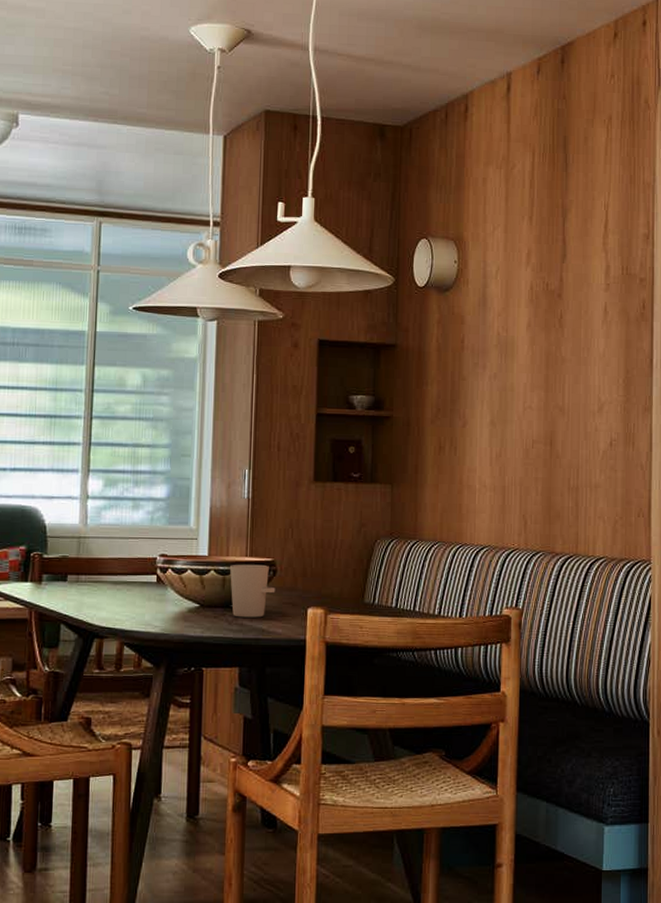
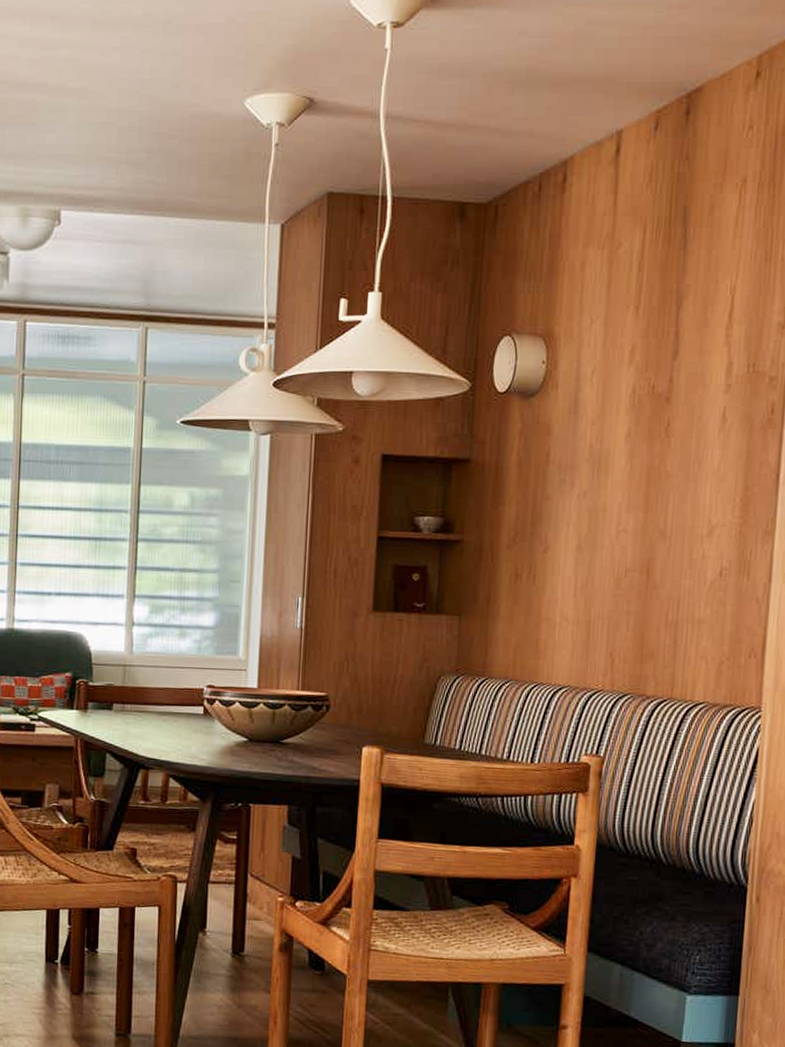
cup: present [229,564,276,618] -> none [279,697,329,755]

